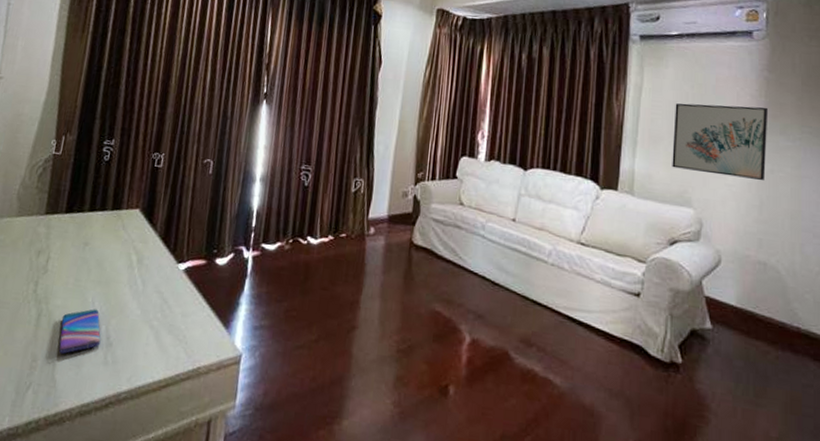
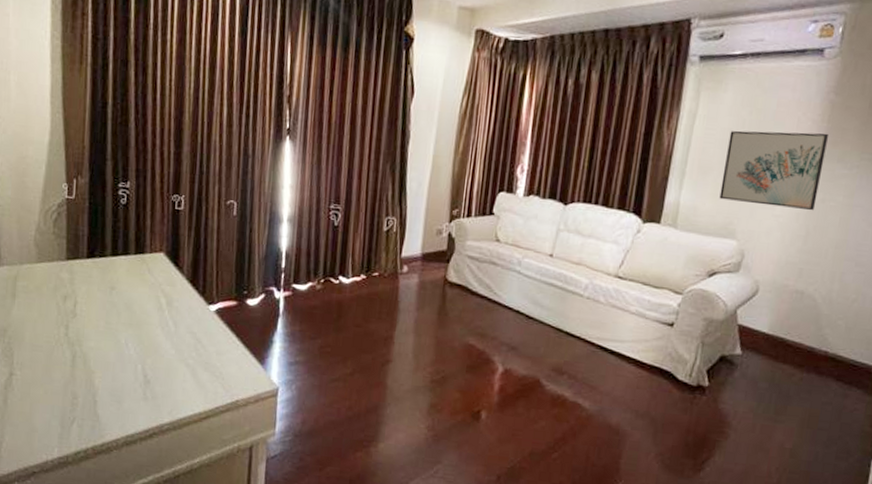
smartphone: present [59,309,101,355] -> none [96,349,138,392]

